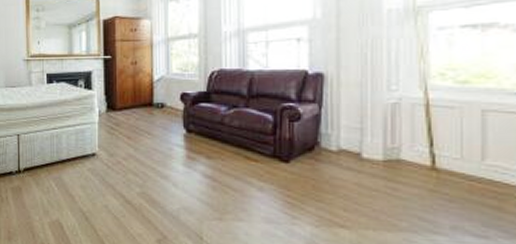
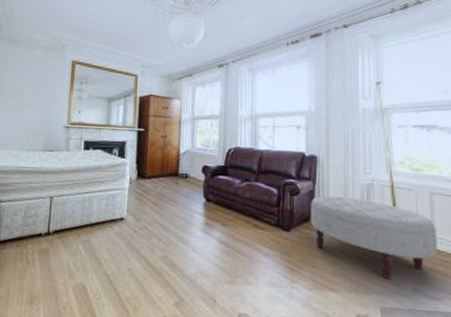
ottoman: none [314,119,489,214] -> present [310,195,438,279]

